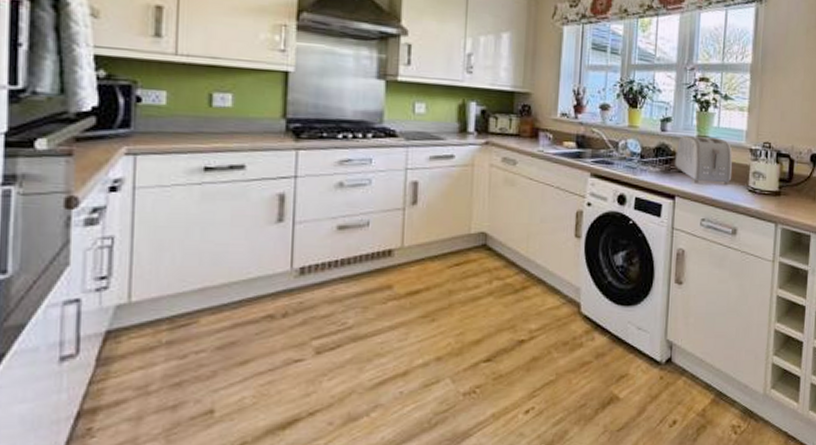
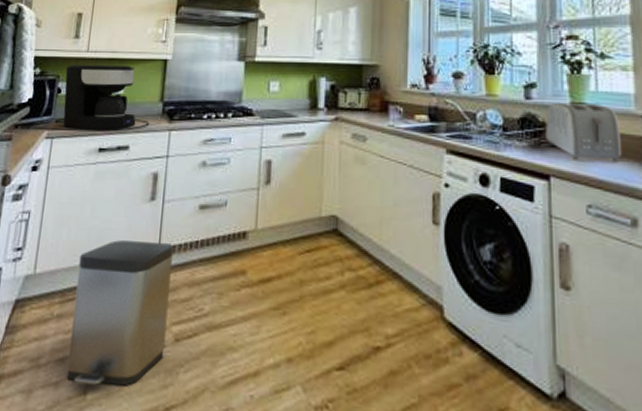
coffee maker: none [80,68,271,150] -> present [18,64,150,132]
pedal bin: none [186,263,309,403] -> present [66,240,173,387]

